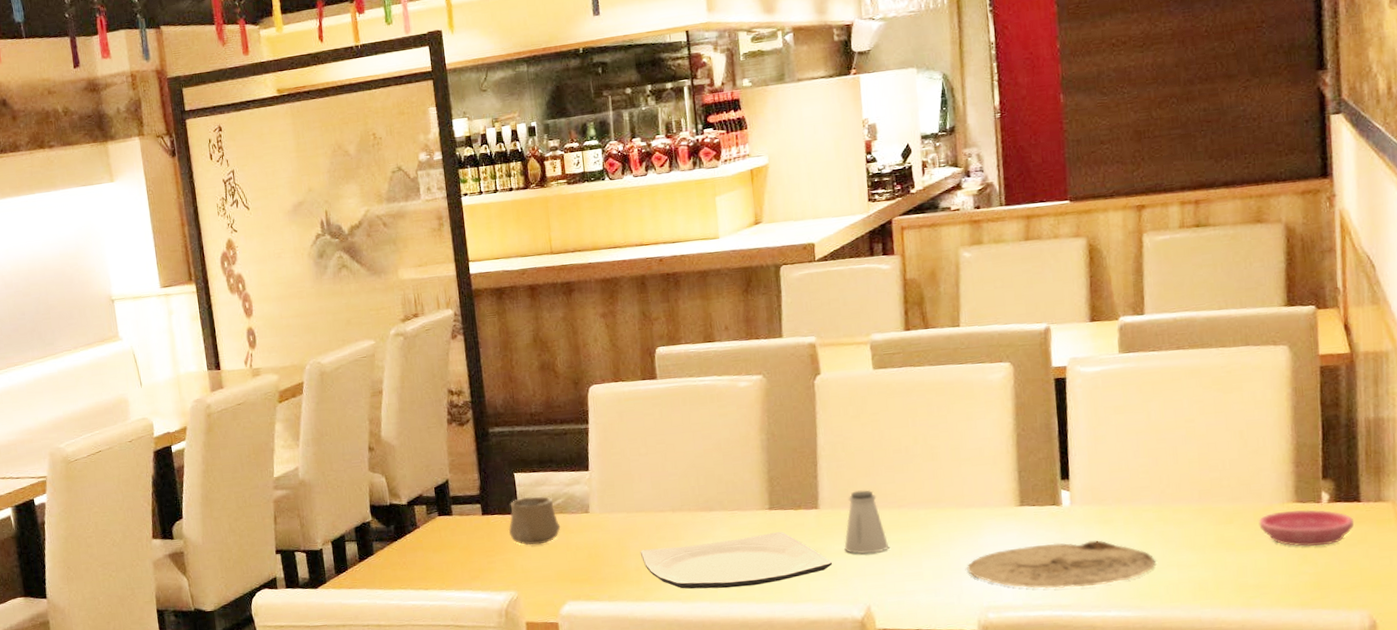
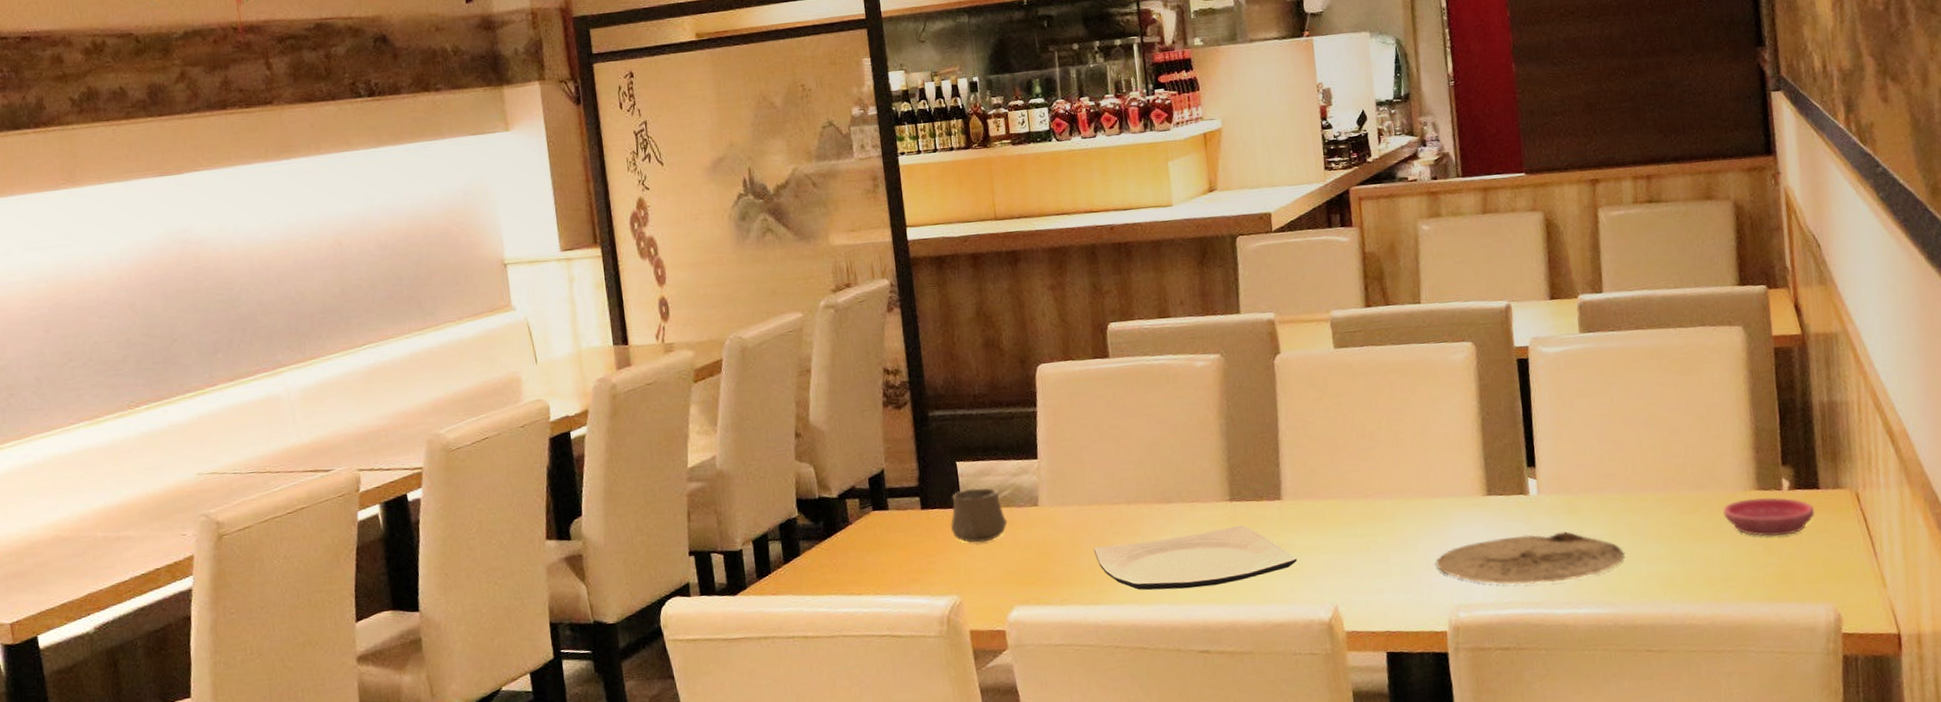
saltshaker: present [844,489,888,554] -> none [1309,478,1355,549]

